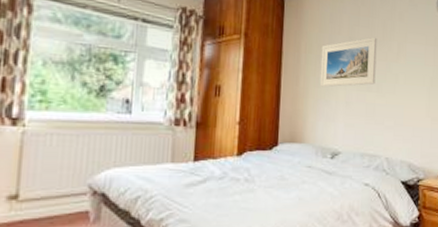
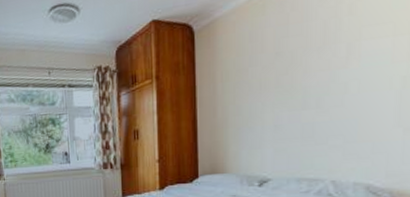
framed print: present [319,37,377,87] -> none [240,44,315,114]

